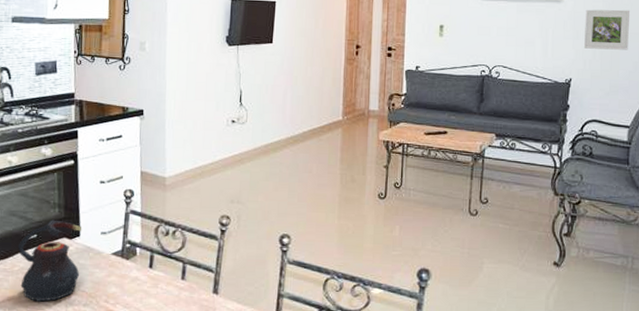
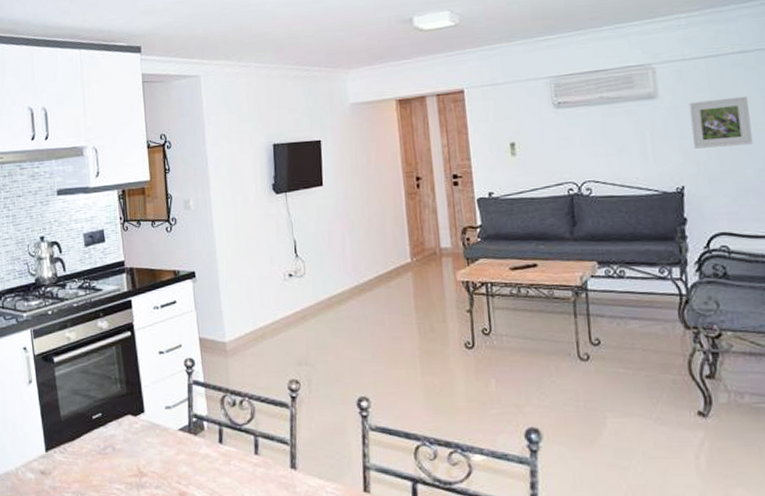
teapot: present [17,219,82,302] -> none [83,396,149,485]

